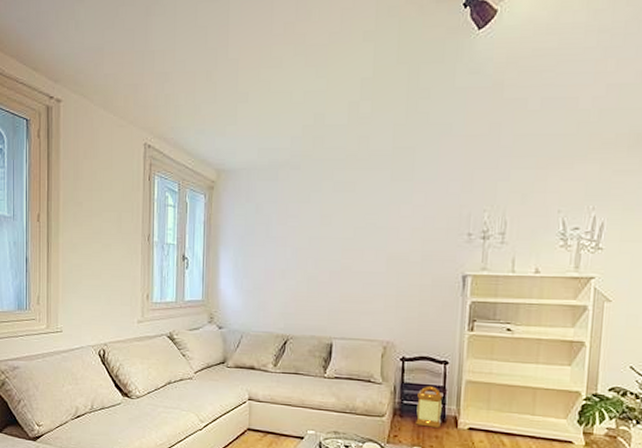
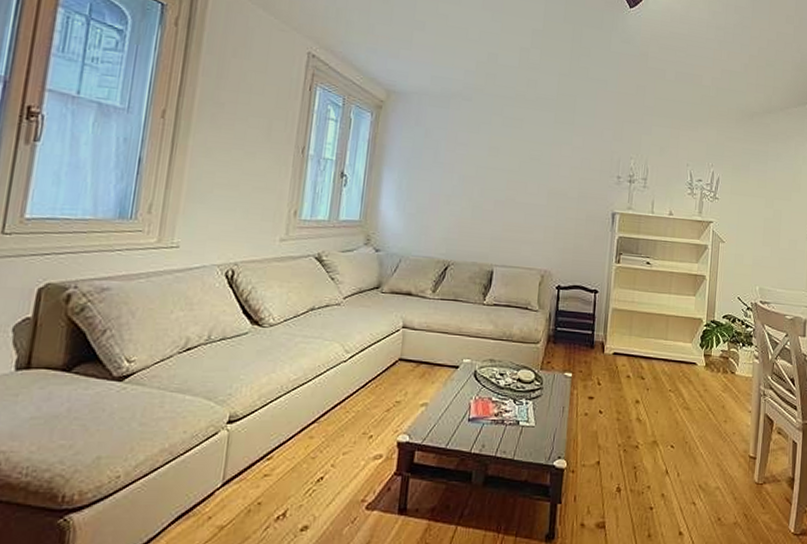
lantern: present [416,386,444,428] -> none [568,313,593,353]

